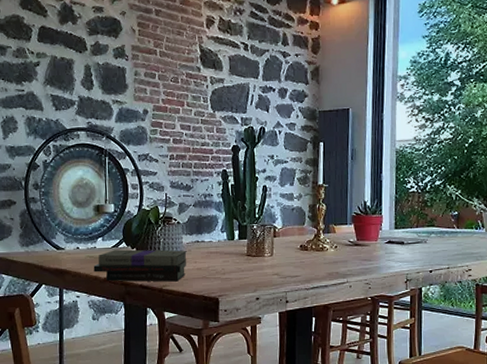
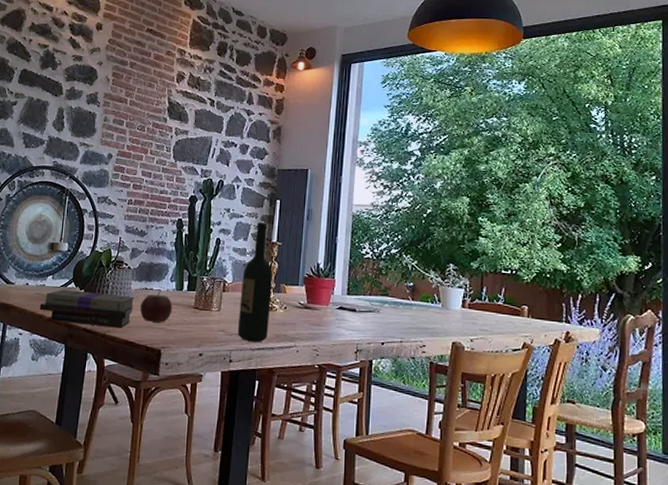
apple: none [194,242,226,273] -> present [140,290,173,323]
wine bottle: none [291,166,322,282] -> present [237,223,272,343]

